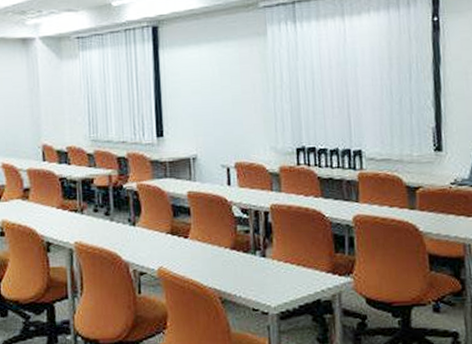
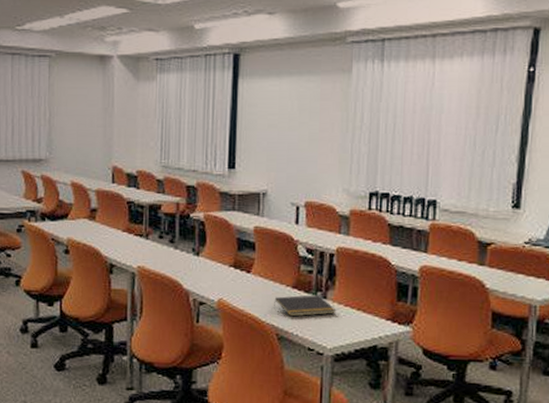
notepad: none [214,254,277,278] -> present [274,295,337,317]

